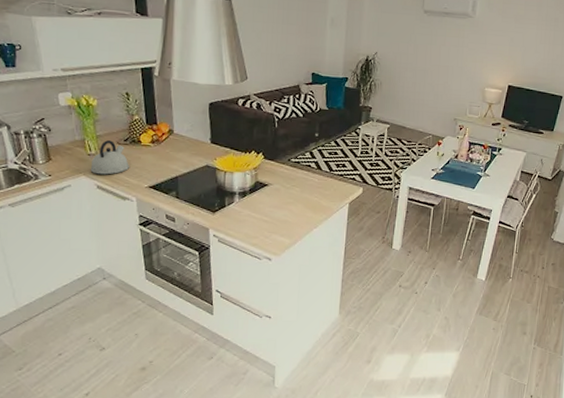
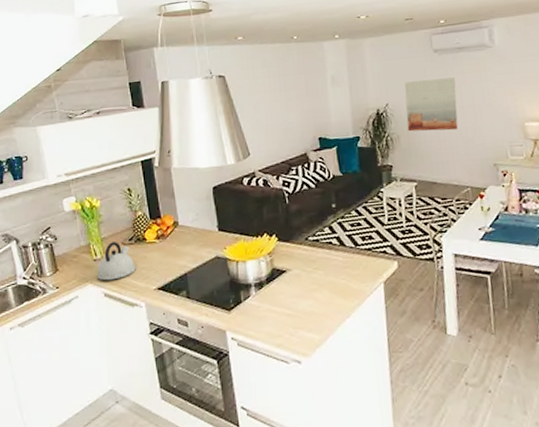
wall art: none [390,35,437,85] -> present [404,77,458,132]

